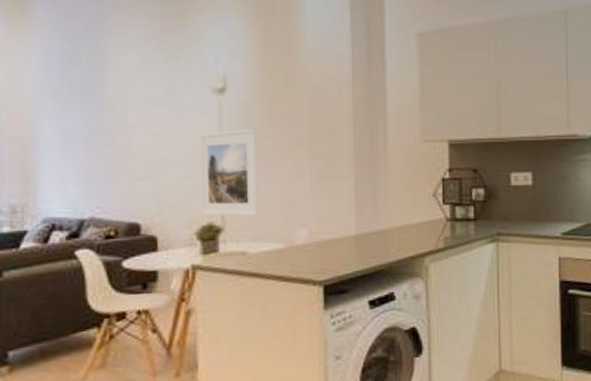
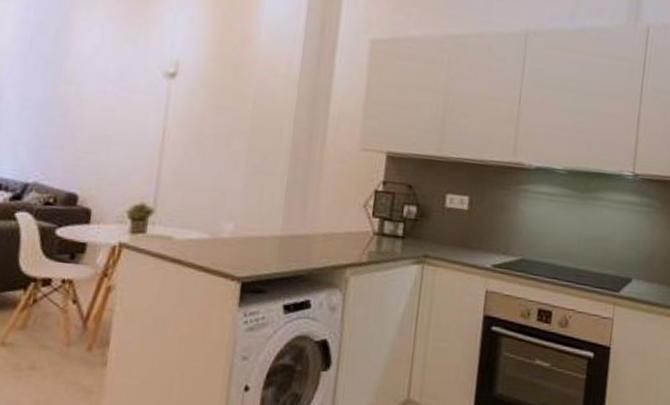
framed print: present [198,128,260,217] -> none [135,115,199,203]

